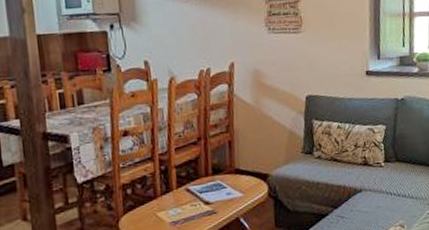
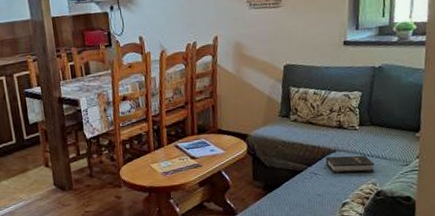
hardback book: none [352,194,402,216] -> present [326,155,375,174]

